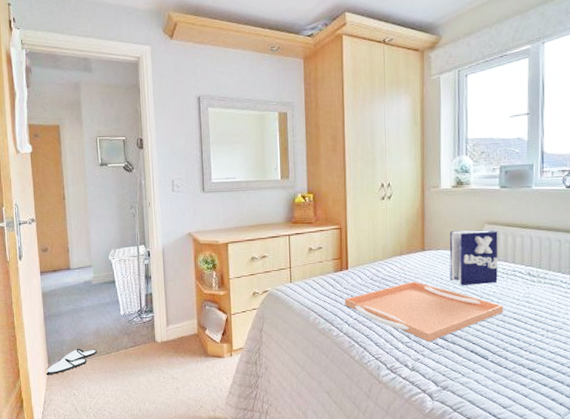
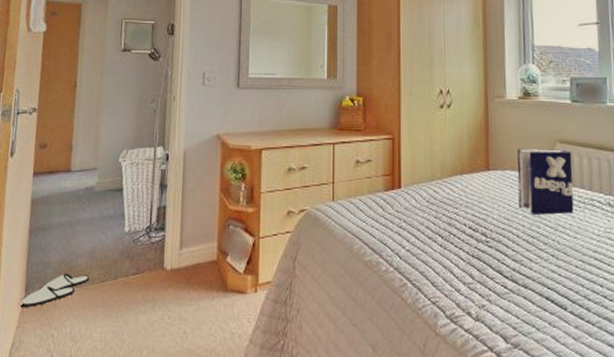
serving tray: present [345,281,504,342] -> none [396,206,583,284]

